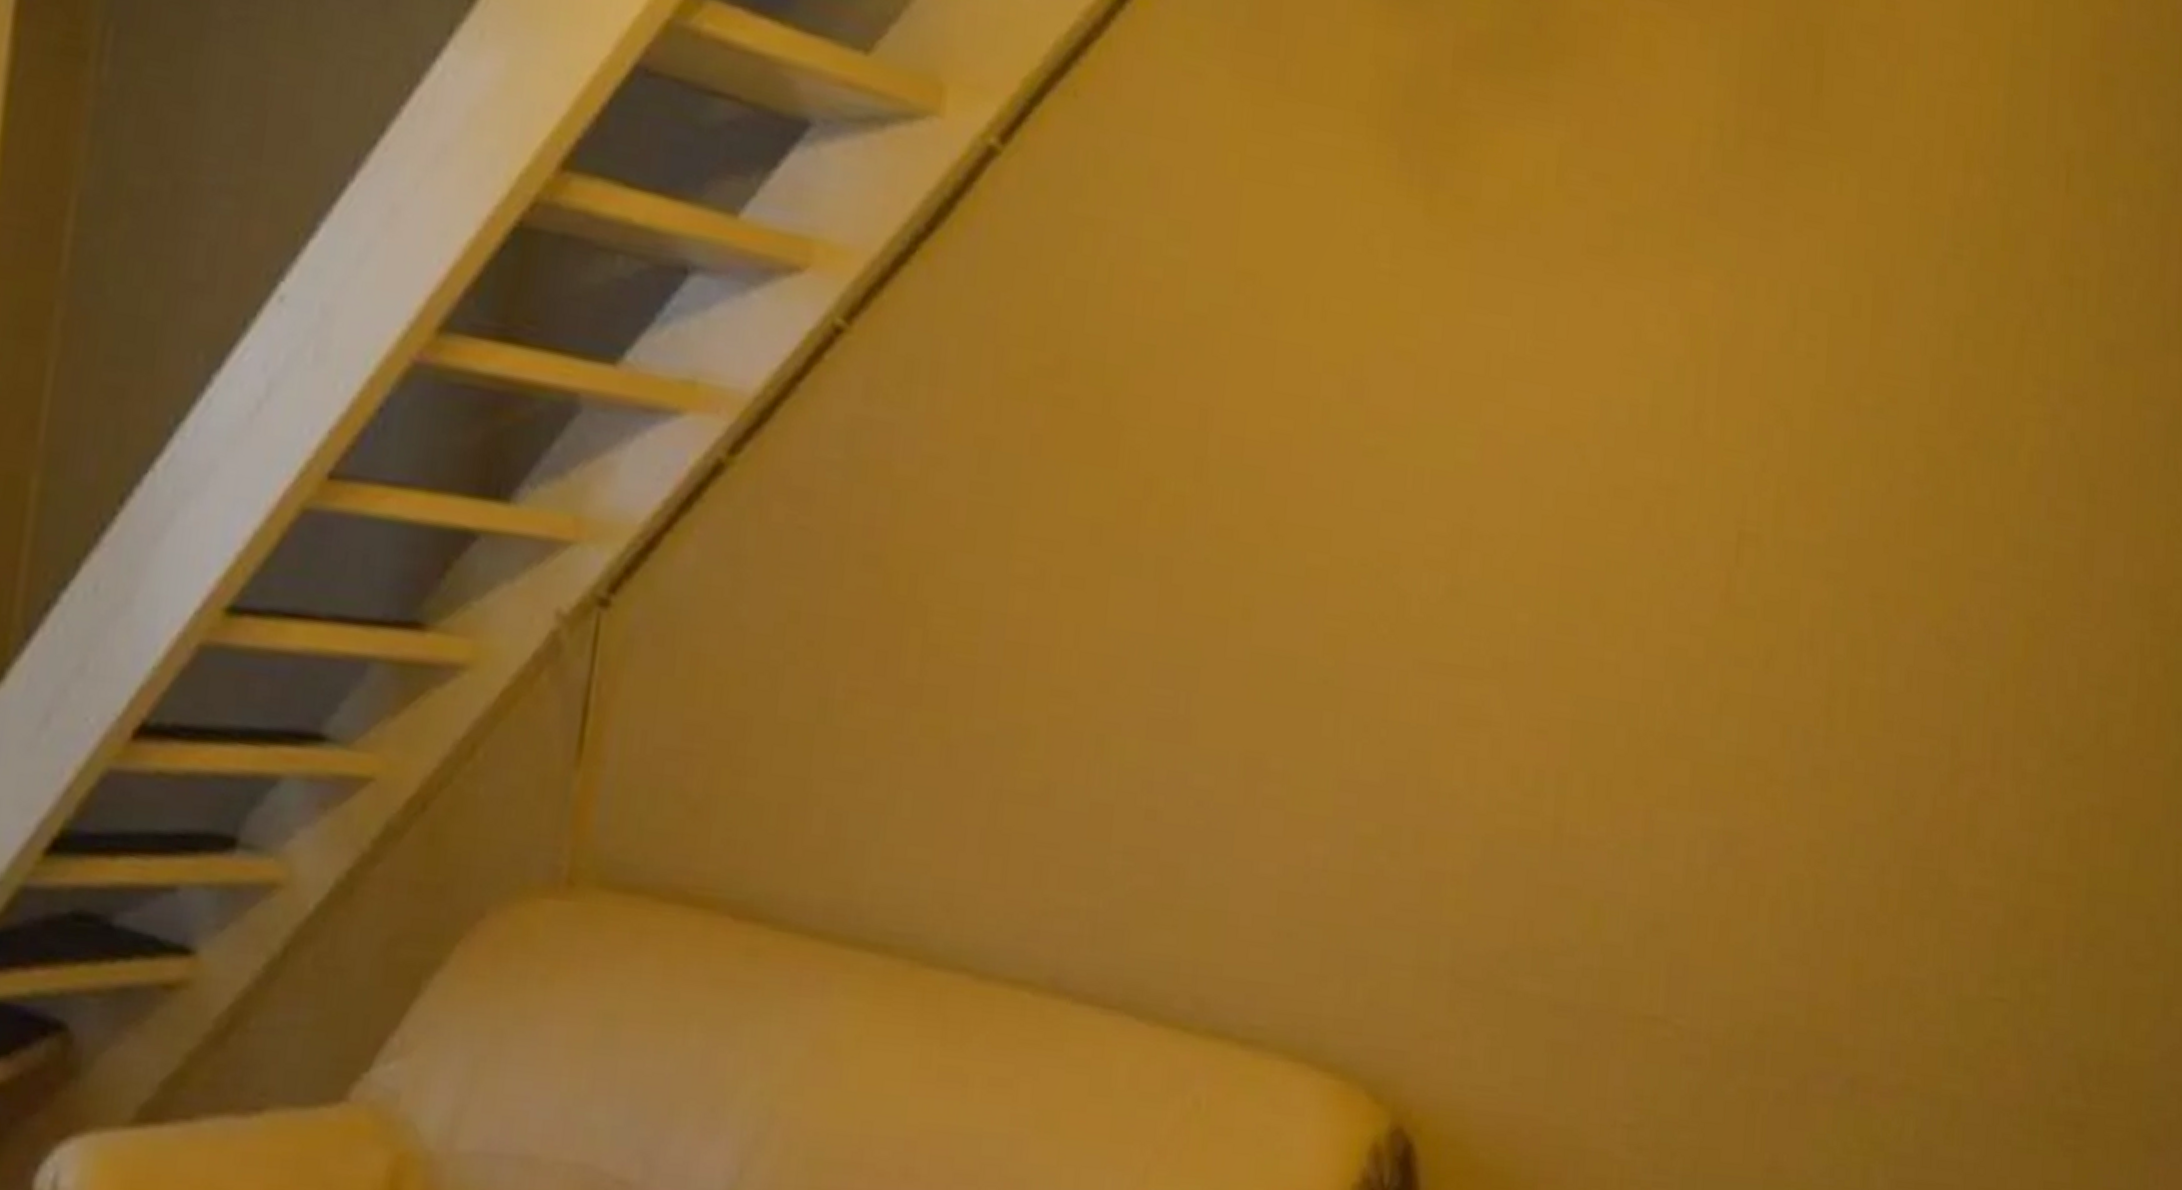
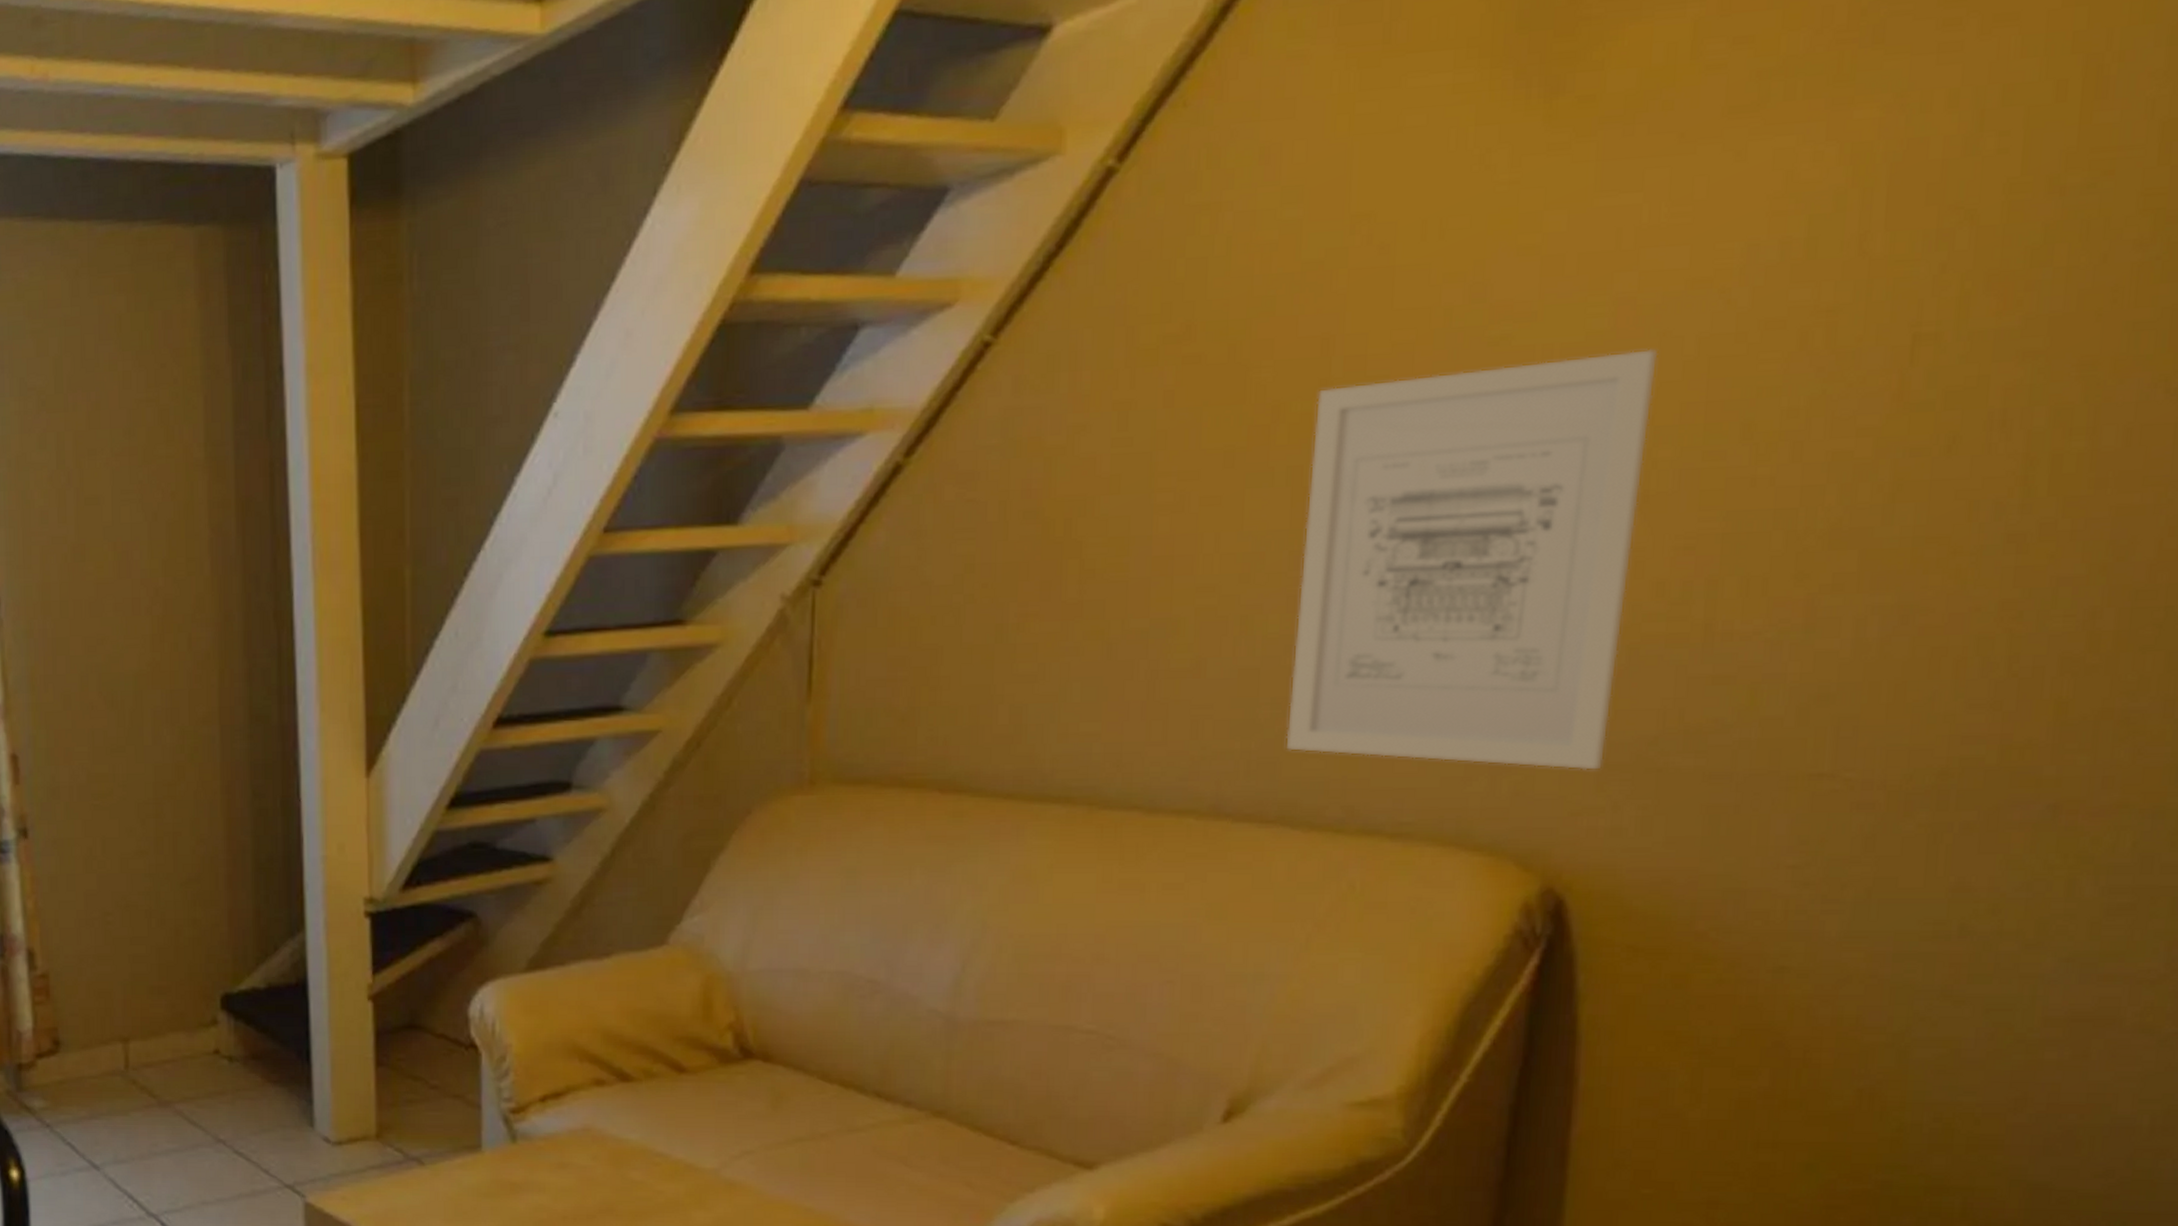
wall art: none [1137,468,1520,986] -> present [1286,348,1658,771]

